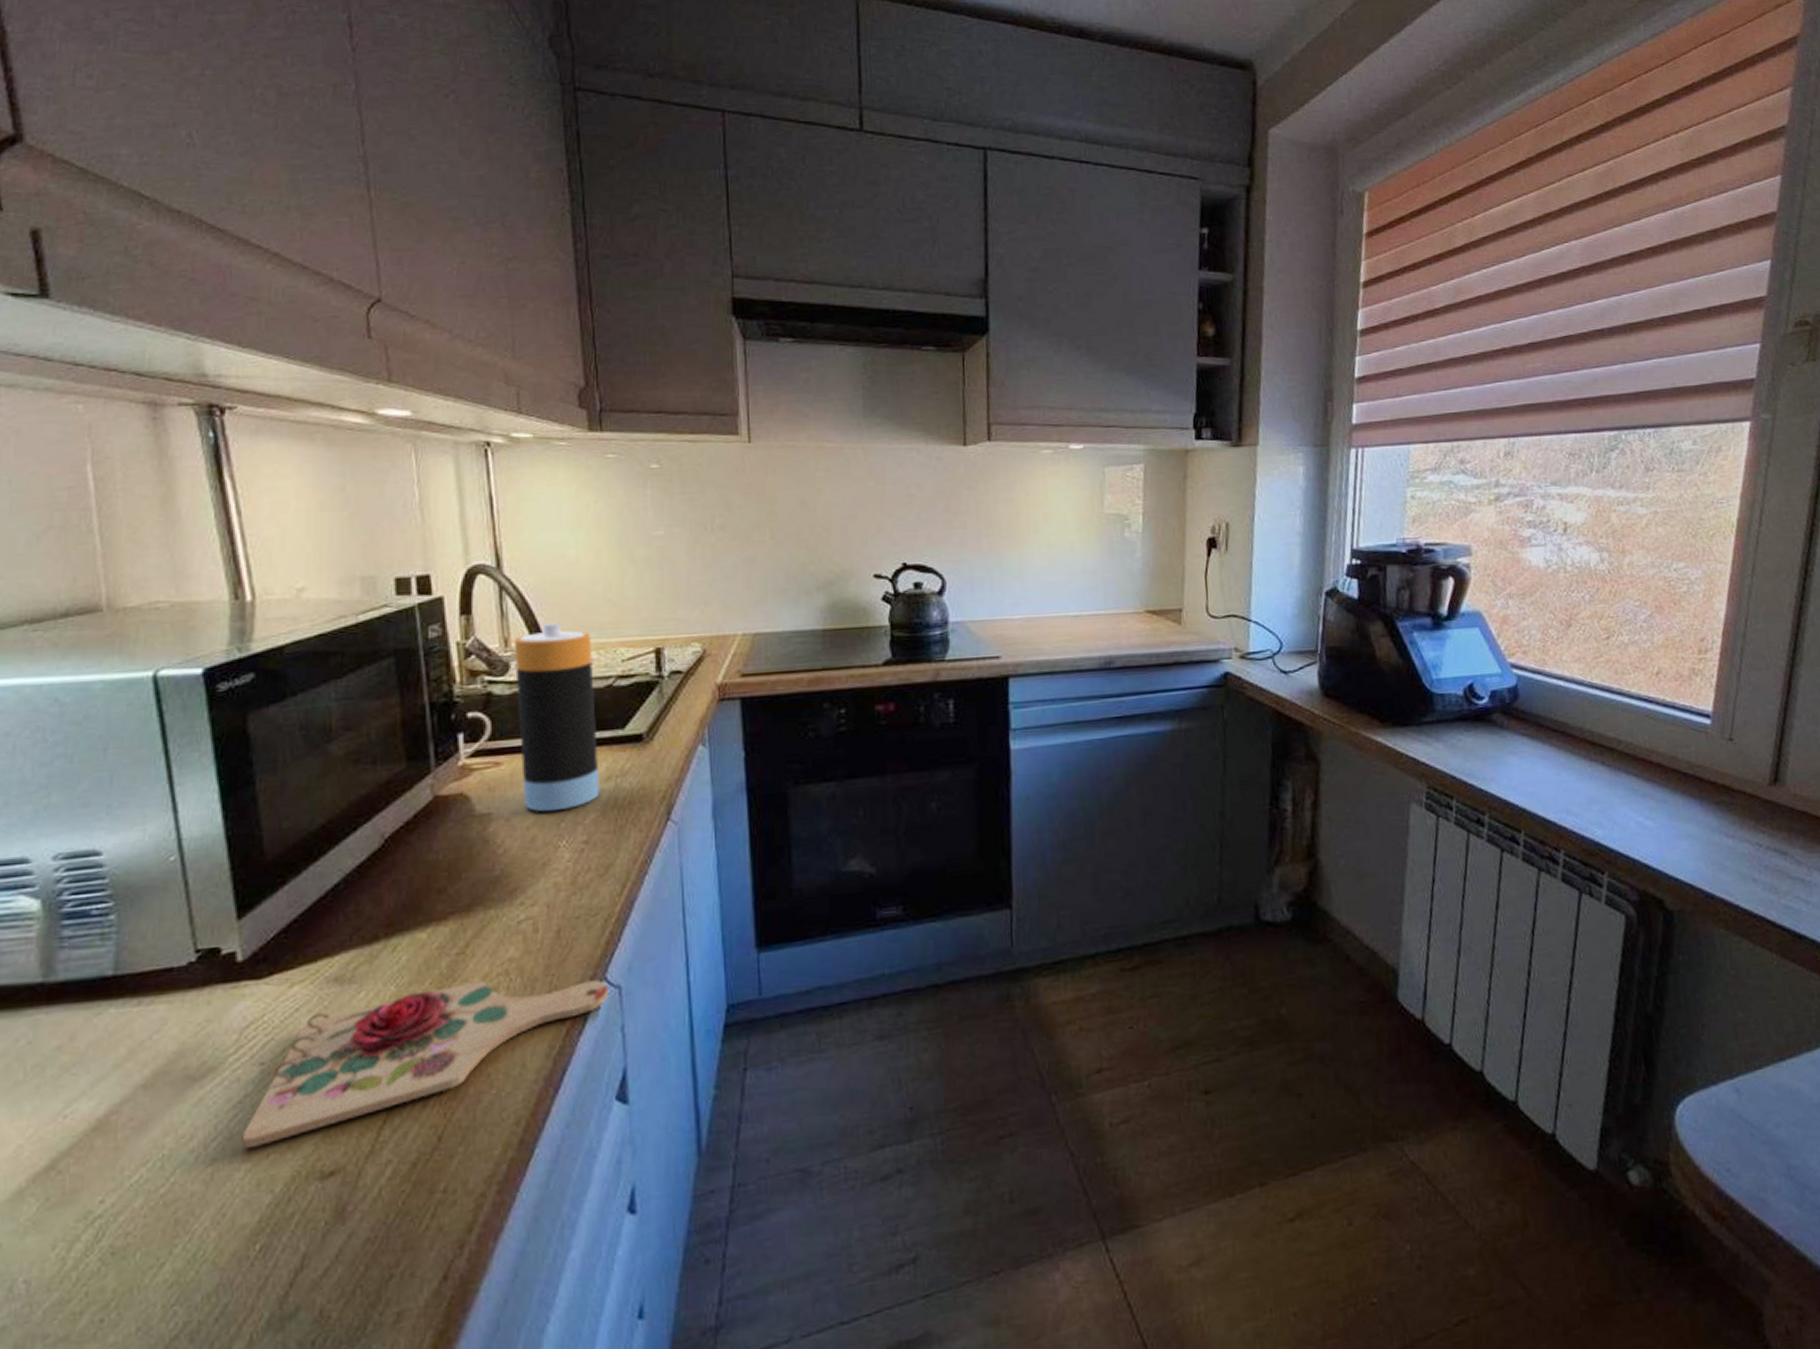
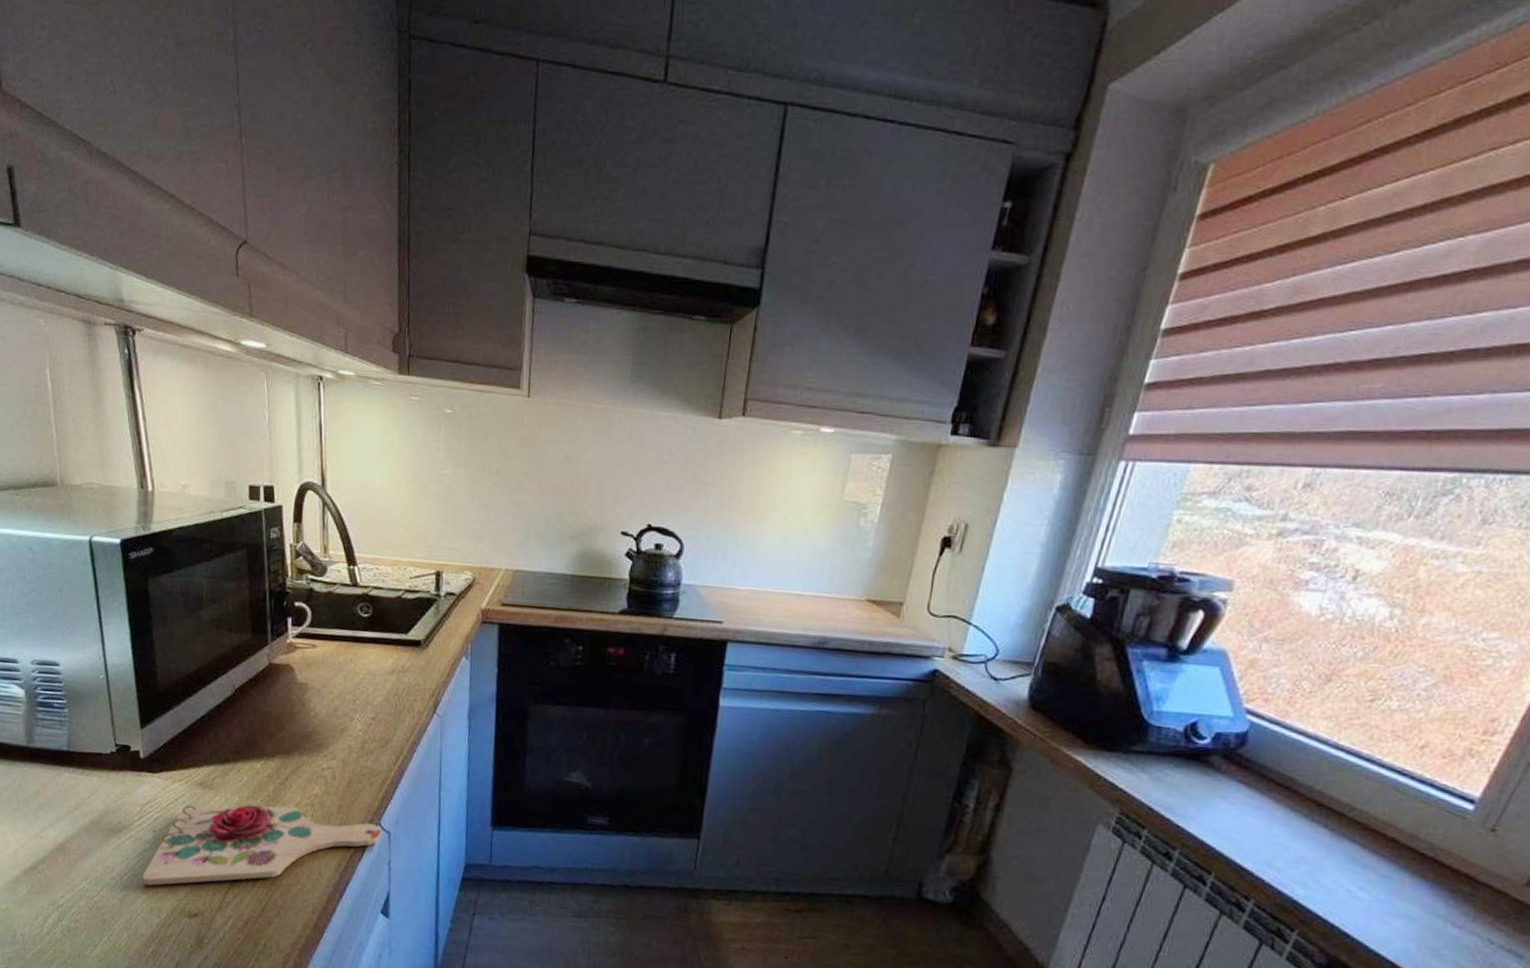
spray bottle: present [514,622,600,812] -> none [330,538,388,691]

